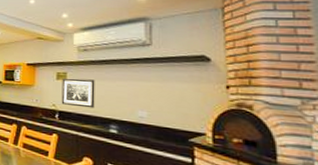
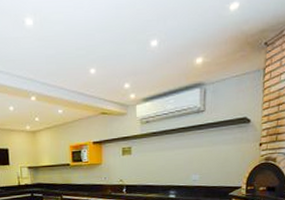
wall art: present [61,78,95,109] -> none [127,151,157,179]

